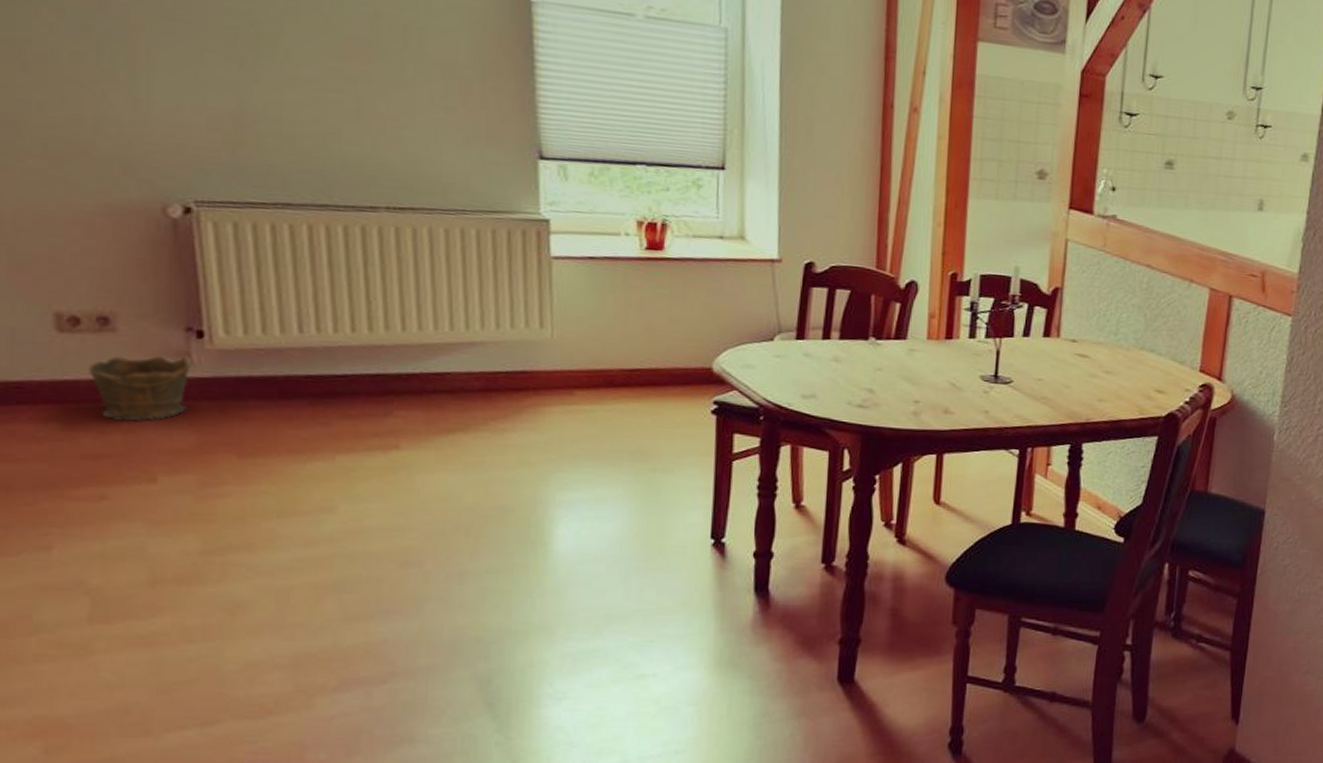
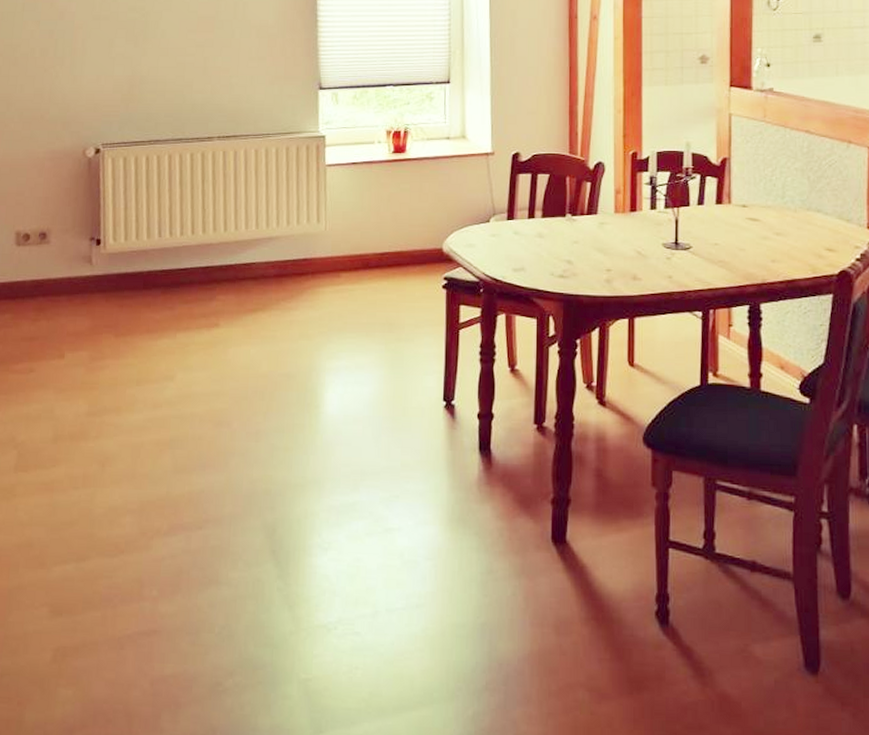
clay pot: present [88,356,191,421] -> none [31,259,92,310]

